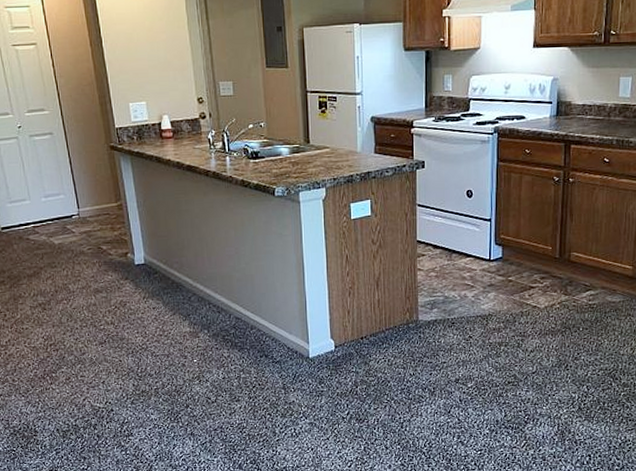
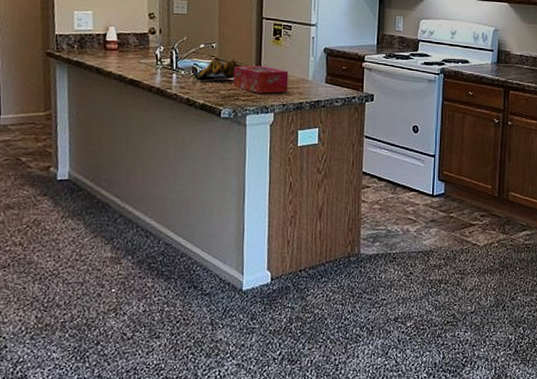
banana bunch: none [249,136,288,160] -> present [197,57,239,80]
tissue box: none [282,141,338,169] -> present [233,65,289,94]

